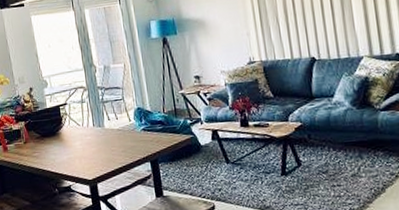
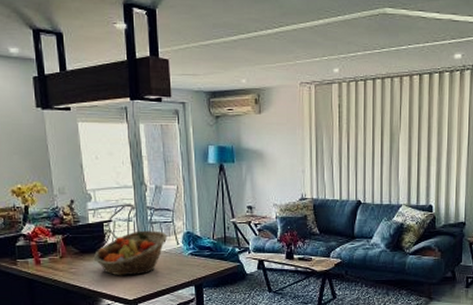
fruit basket: none [53,109,120,157] -> present [93,230,168,276]

